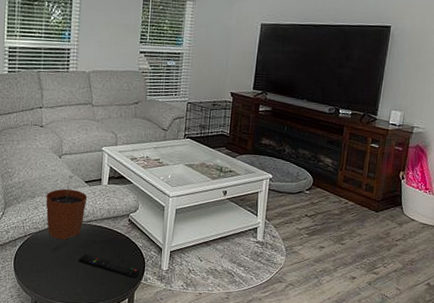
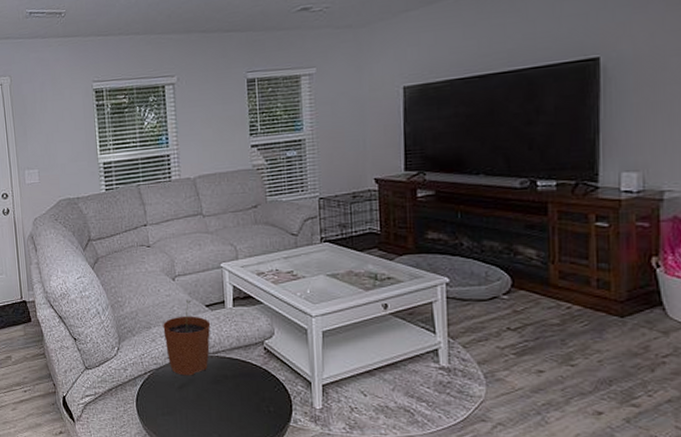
remote control: present [78,253,140,279] -> none [209,391,287,421]

